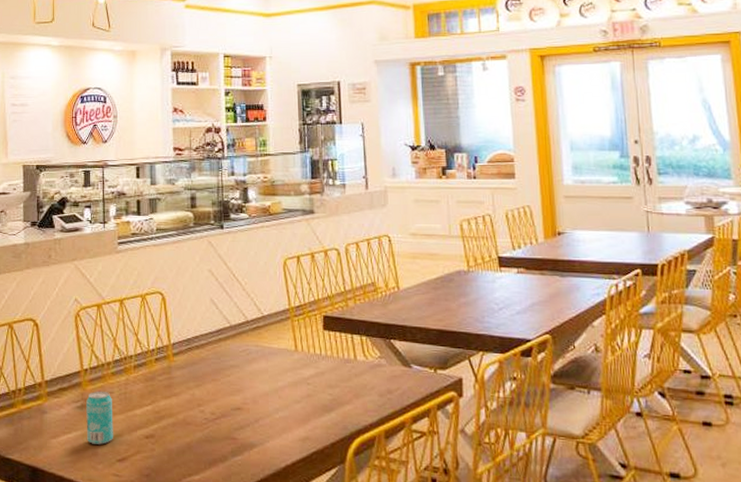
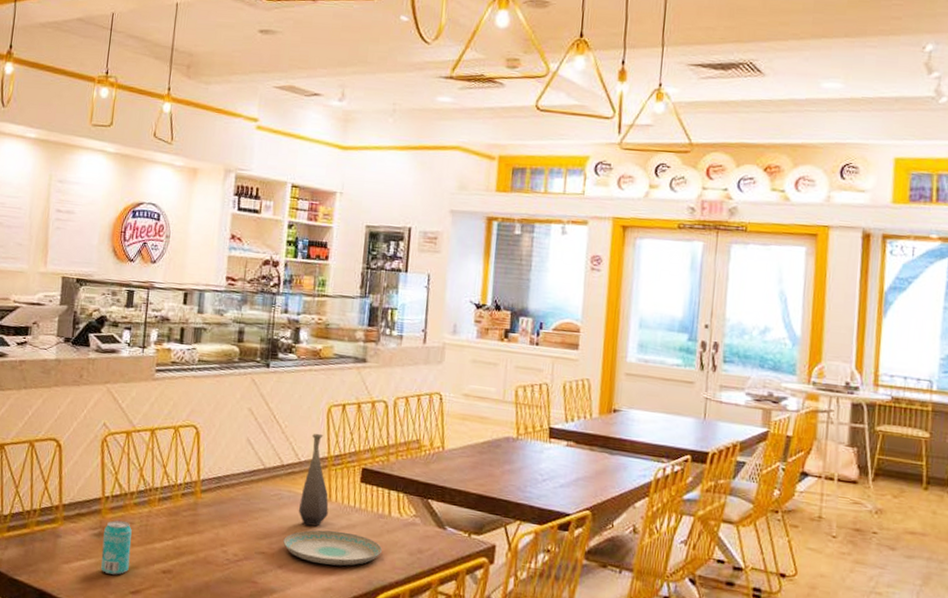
plate: none [257,380,352,415] -> present [283,530,382,567]
bottle: none [267,286,296,378] -> present [298,433,329,526]

